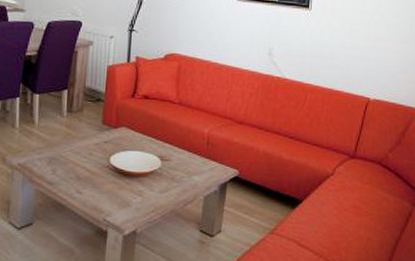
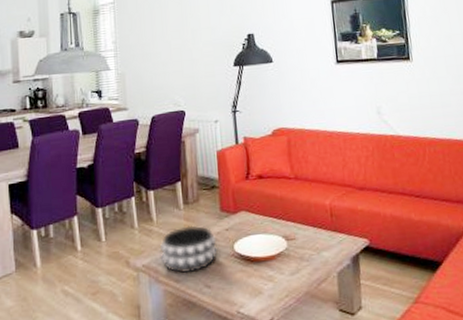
decorative bowl: none [37,133,94,178] -> present [159,225,218,274]

